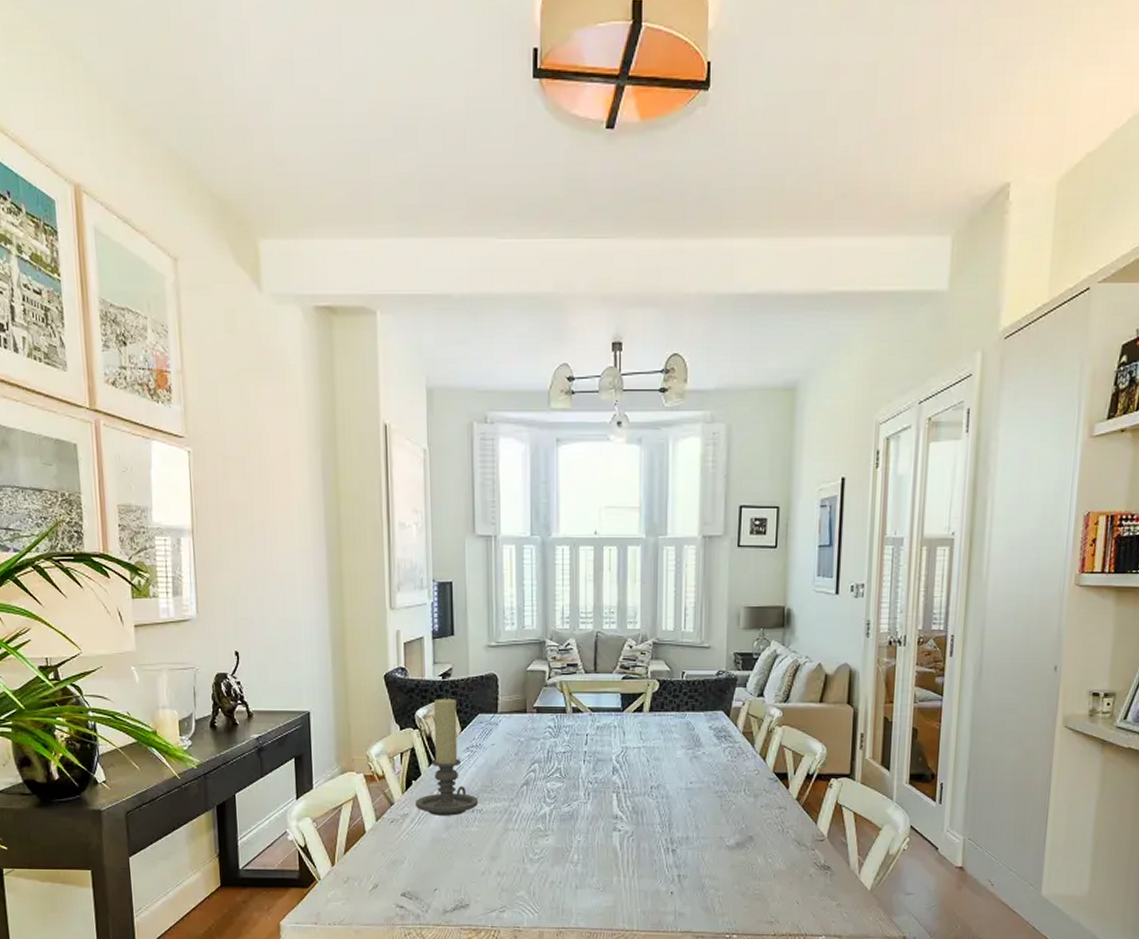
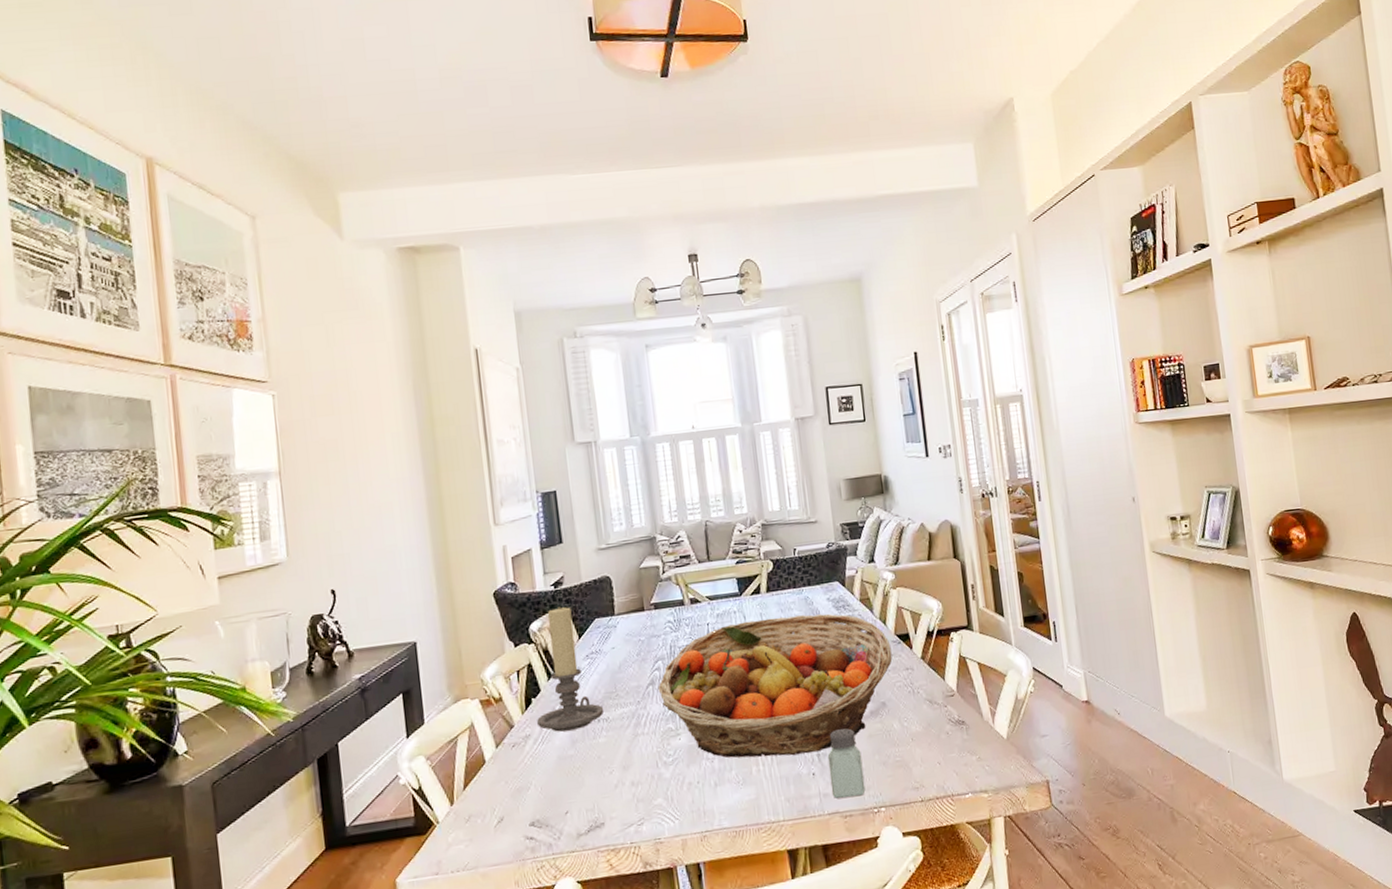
fruit basket: none [532,737,767,873] -> present [658,613,892,758]
saltshaker: none [687,855,721,920] -> present [827,728,866,798]

